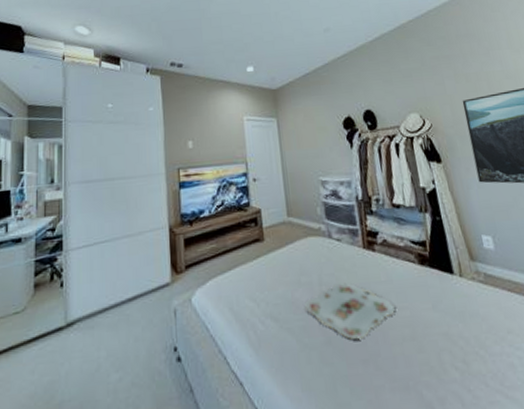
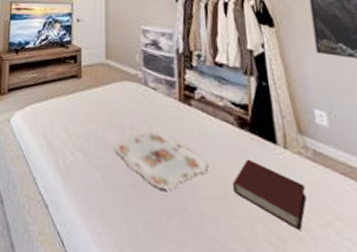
book: none [418,293,483,350] -> present [232,159,307,230]

